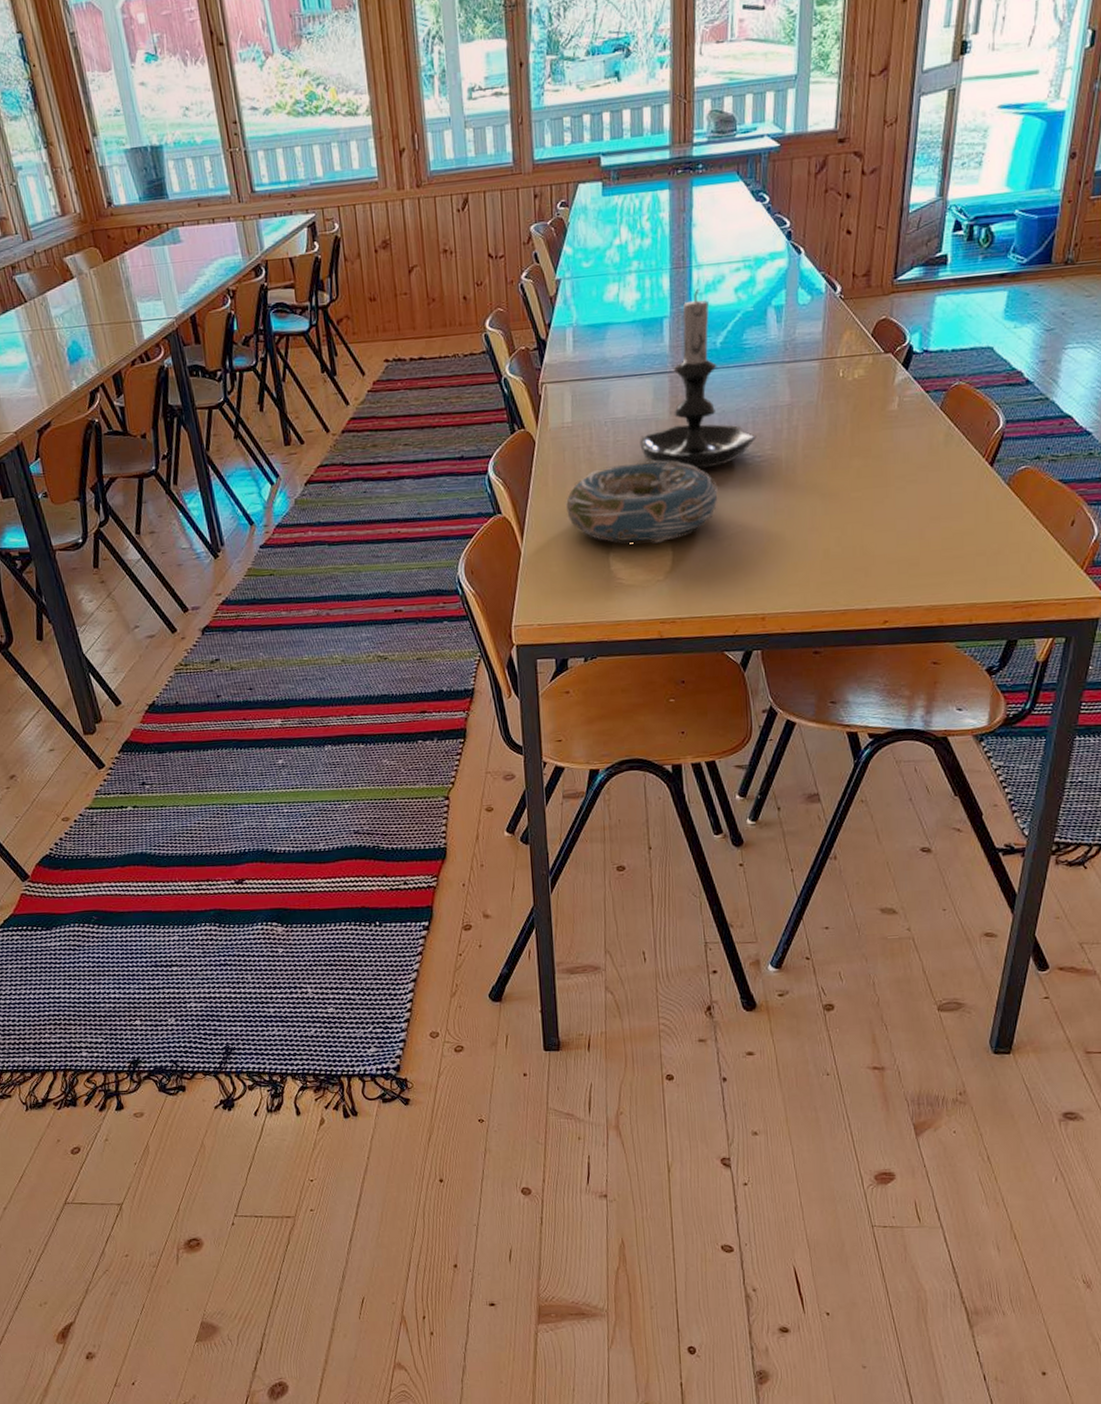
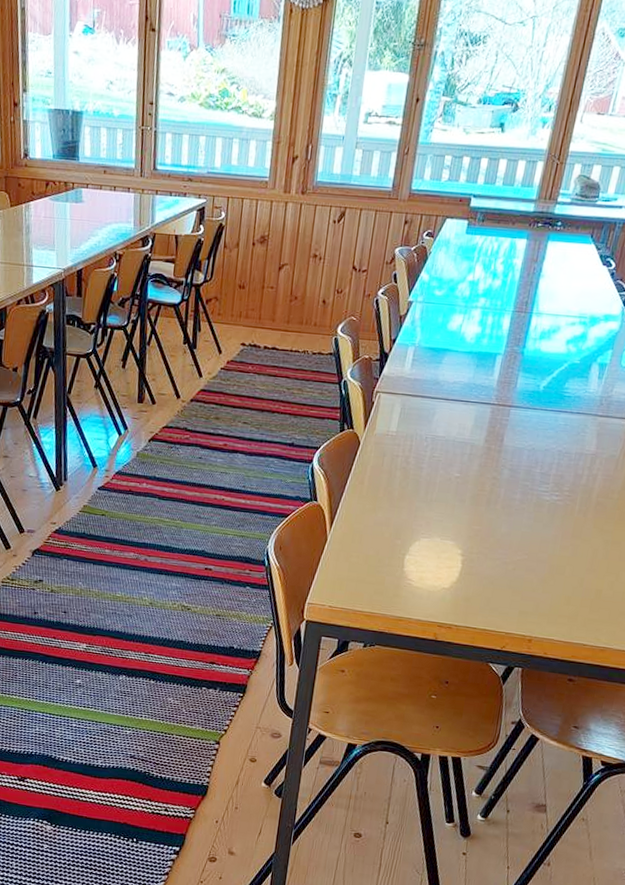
decorative bowl: present [565,460,718,543] -> none [374,478,514,555]
candle holder: present [640,288,757,469] -> none [452,333,558,497]

